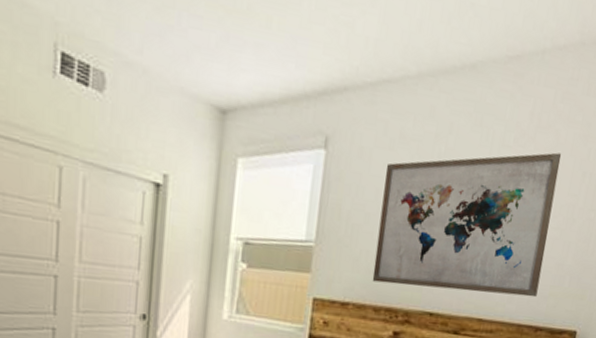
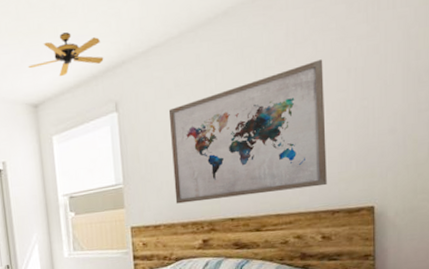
ceiling fan: none [223,26,323,83] -> present [28,32,104,76]

